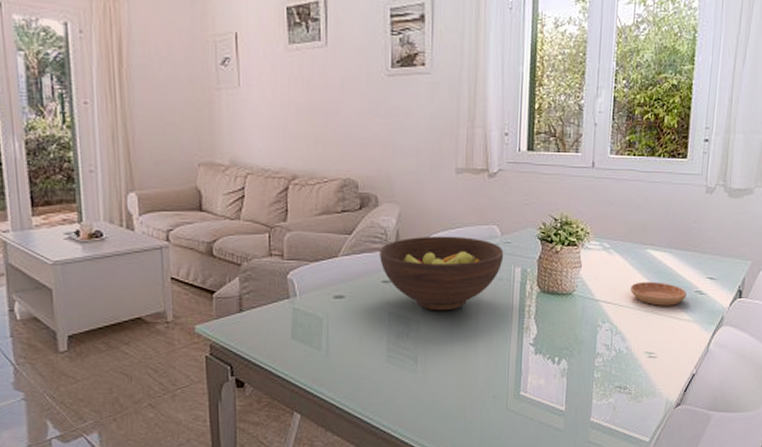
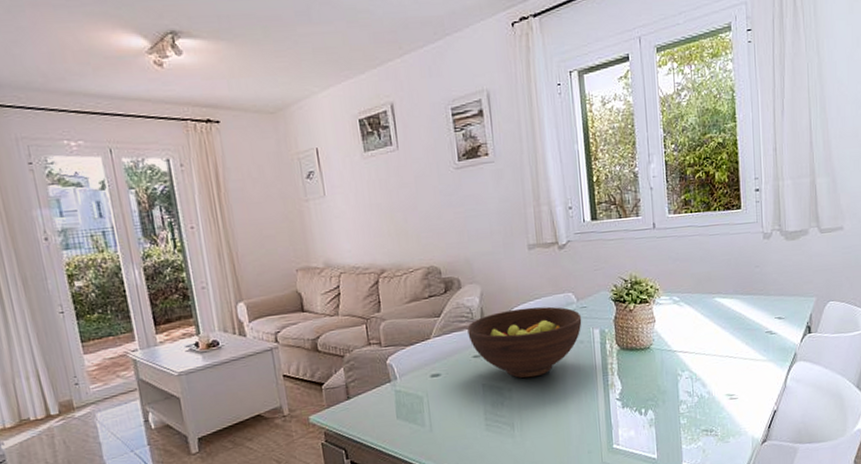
saucer: present [631,281,687,306] -> none [704,327,758,350]

